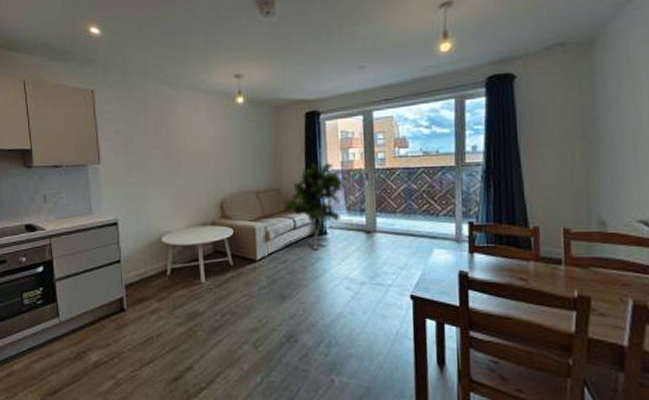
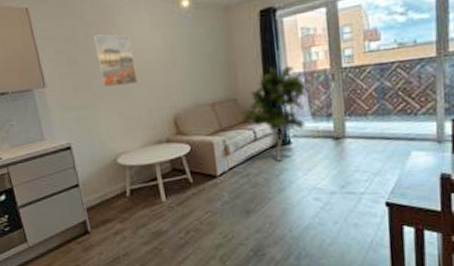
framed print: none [152,120,189,169] -> present [92,34,138,87]

